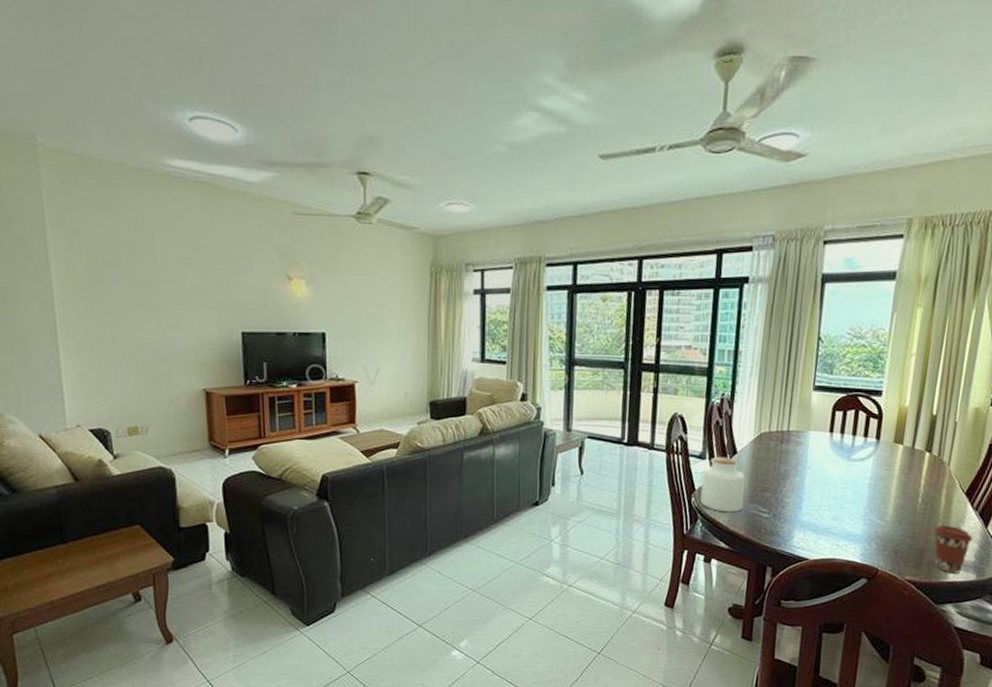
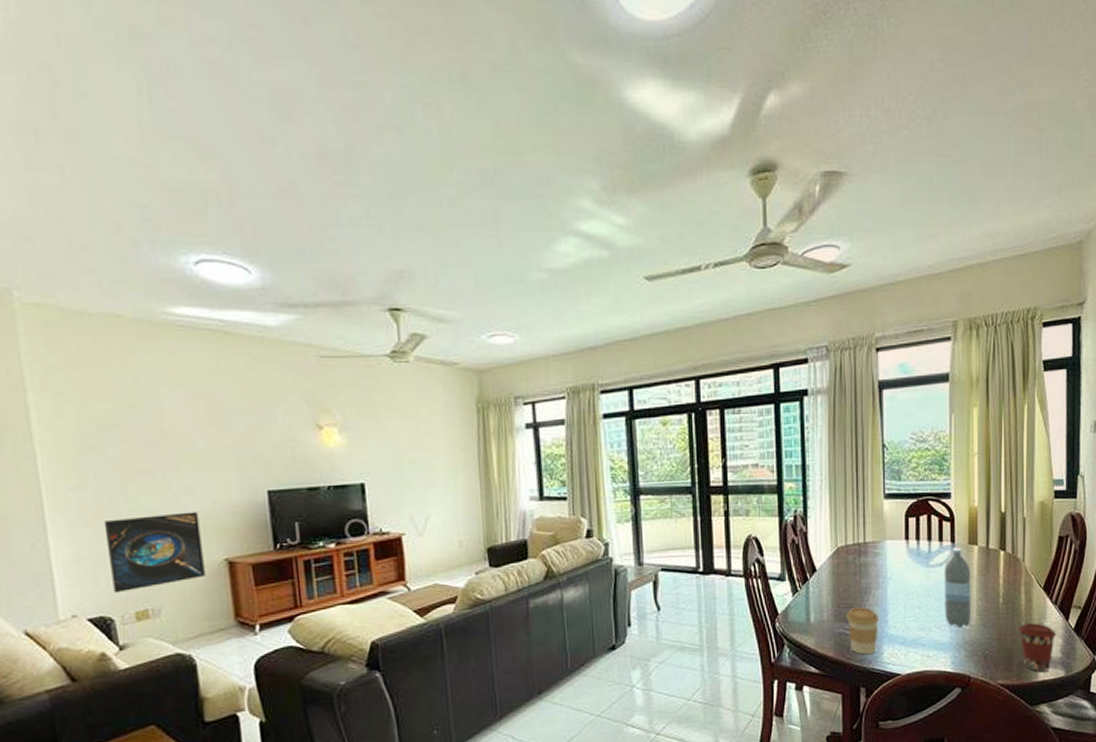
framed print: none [104,345,186,410] -> present [103,511,205,594]
jar: present [700,456,745,513] -> none [784,576,829,635]
coffee cup: none [761,491,793,537] -> present [846,606,878,655]
water bottle: none [860,444,893,521] -> present [944,547,972,627]

